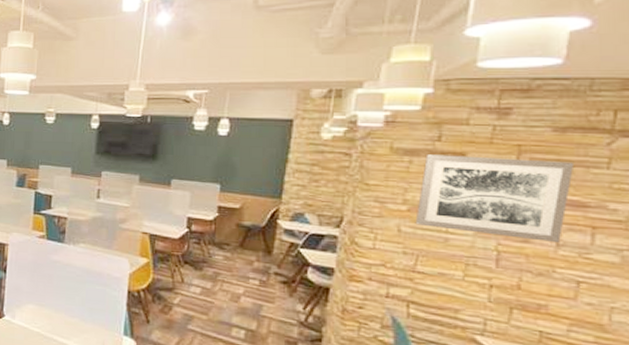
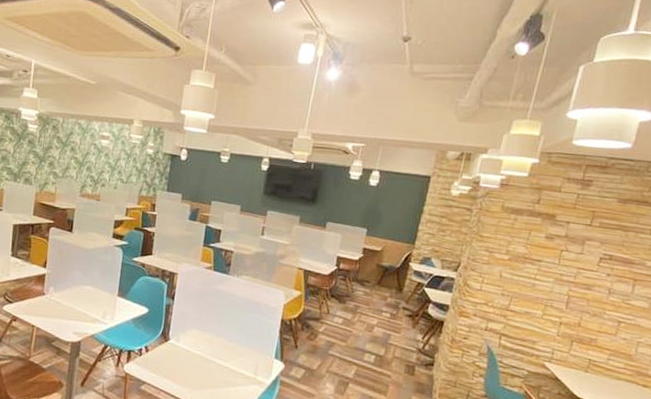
wall art: present [415,154,575,244] -> none [513,214,629,291]

